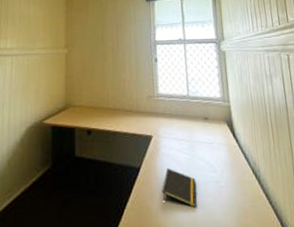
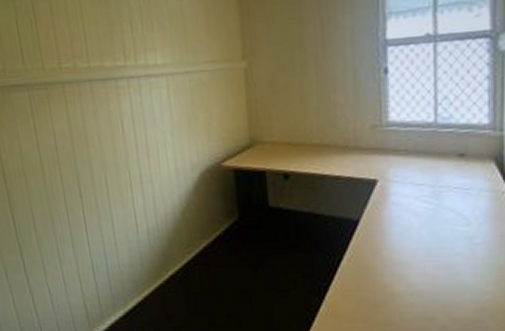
notepad: present [162,167,197,208] -> none [389,220,440,268]

